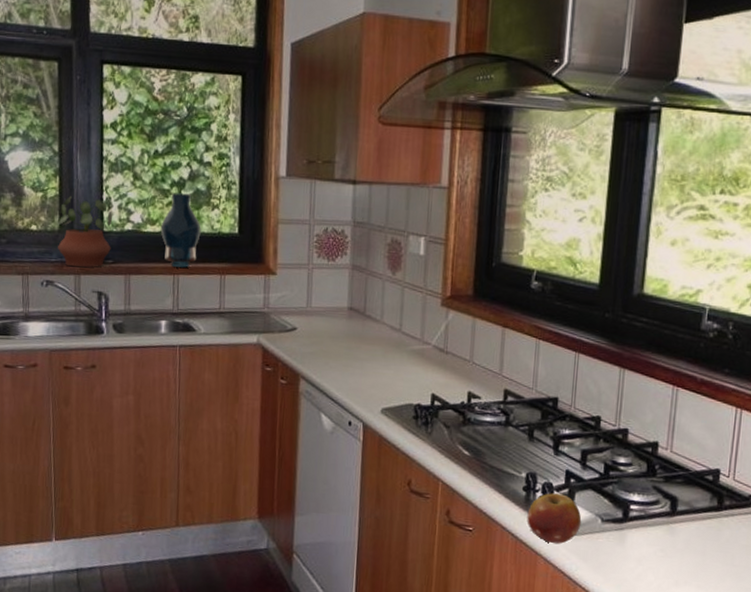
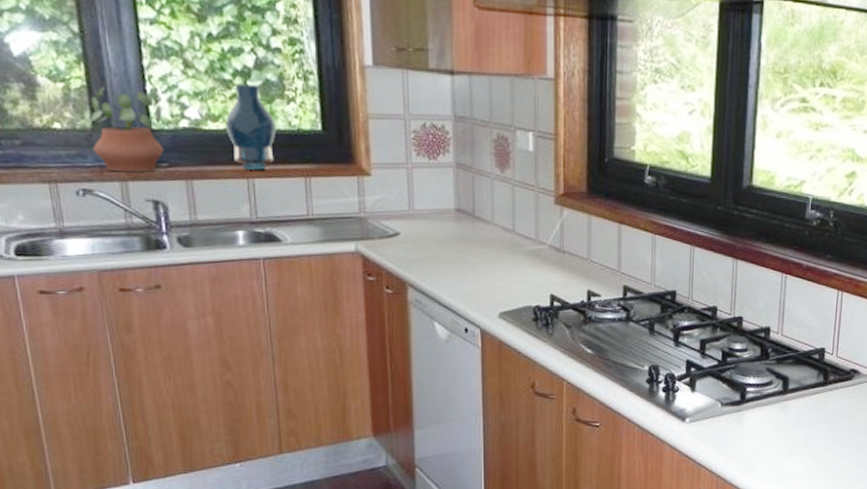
fruit: present [527,493,582,544] -> none [651,383,703,430]

